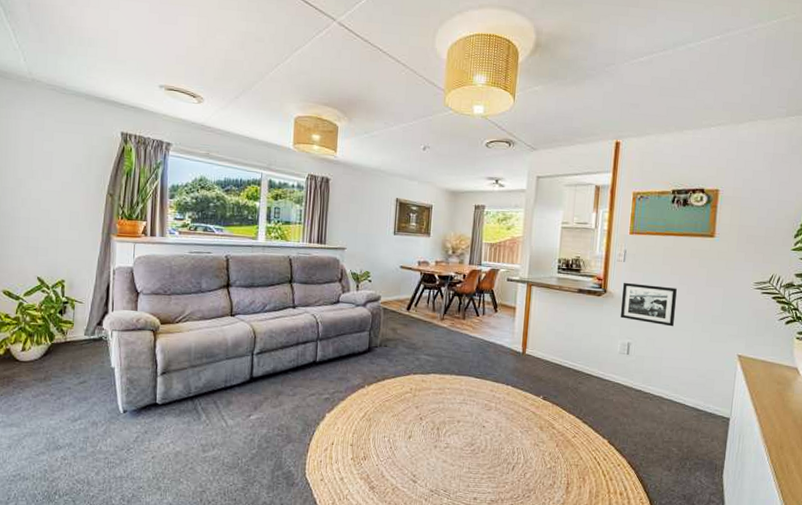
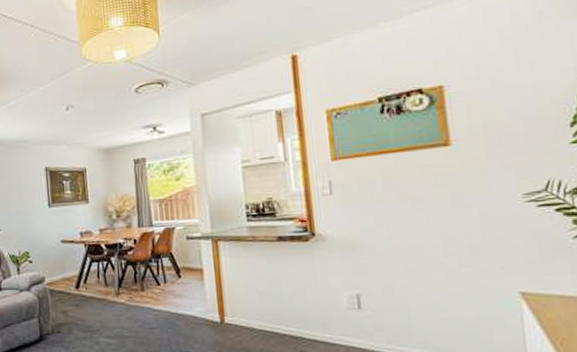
picture frame: present [621,282,677,327] -> none [336,217,416,267]

